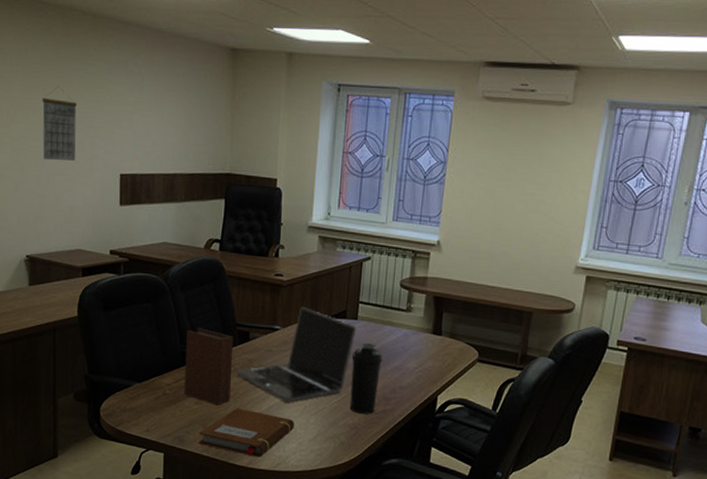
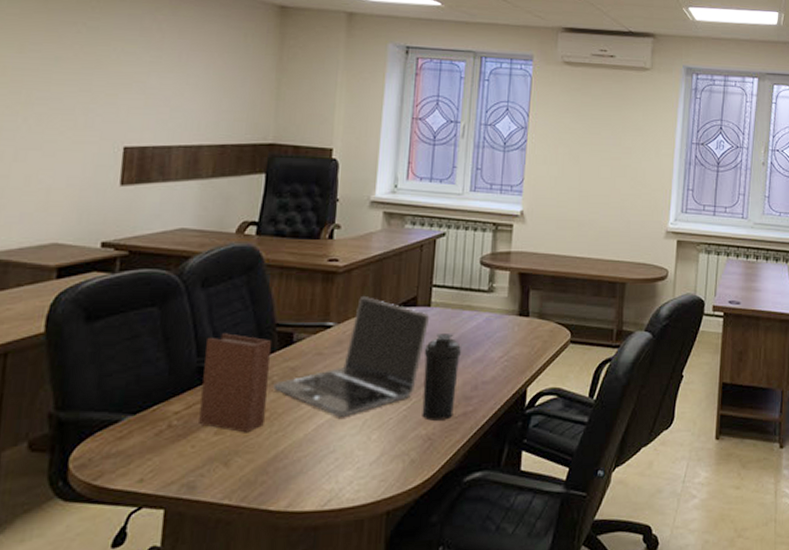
calendar: present [42,86,78,161] -> none [11,42,70,132]
notebook: present [198,408,294,458] -> none [216,433,351,496]

